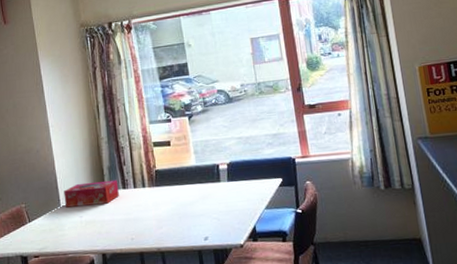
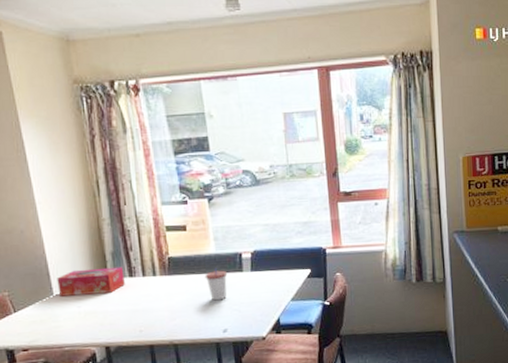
cup: none [187,179,207,210] -> present [205,268,228,301]

